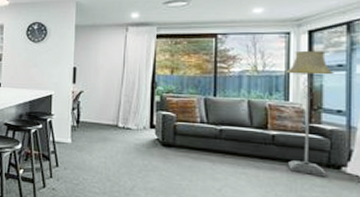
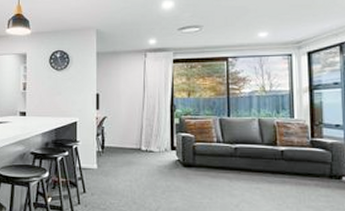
floor lamp: present [286,50,334,177] -> none [290,70,331,187]

